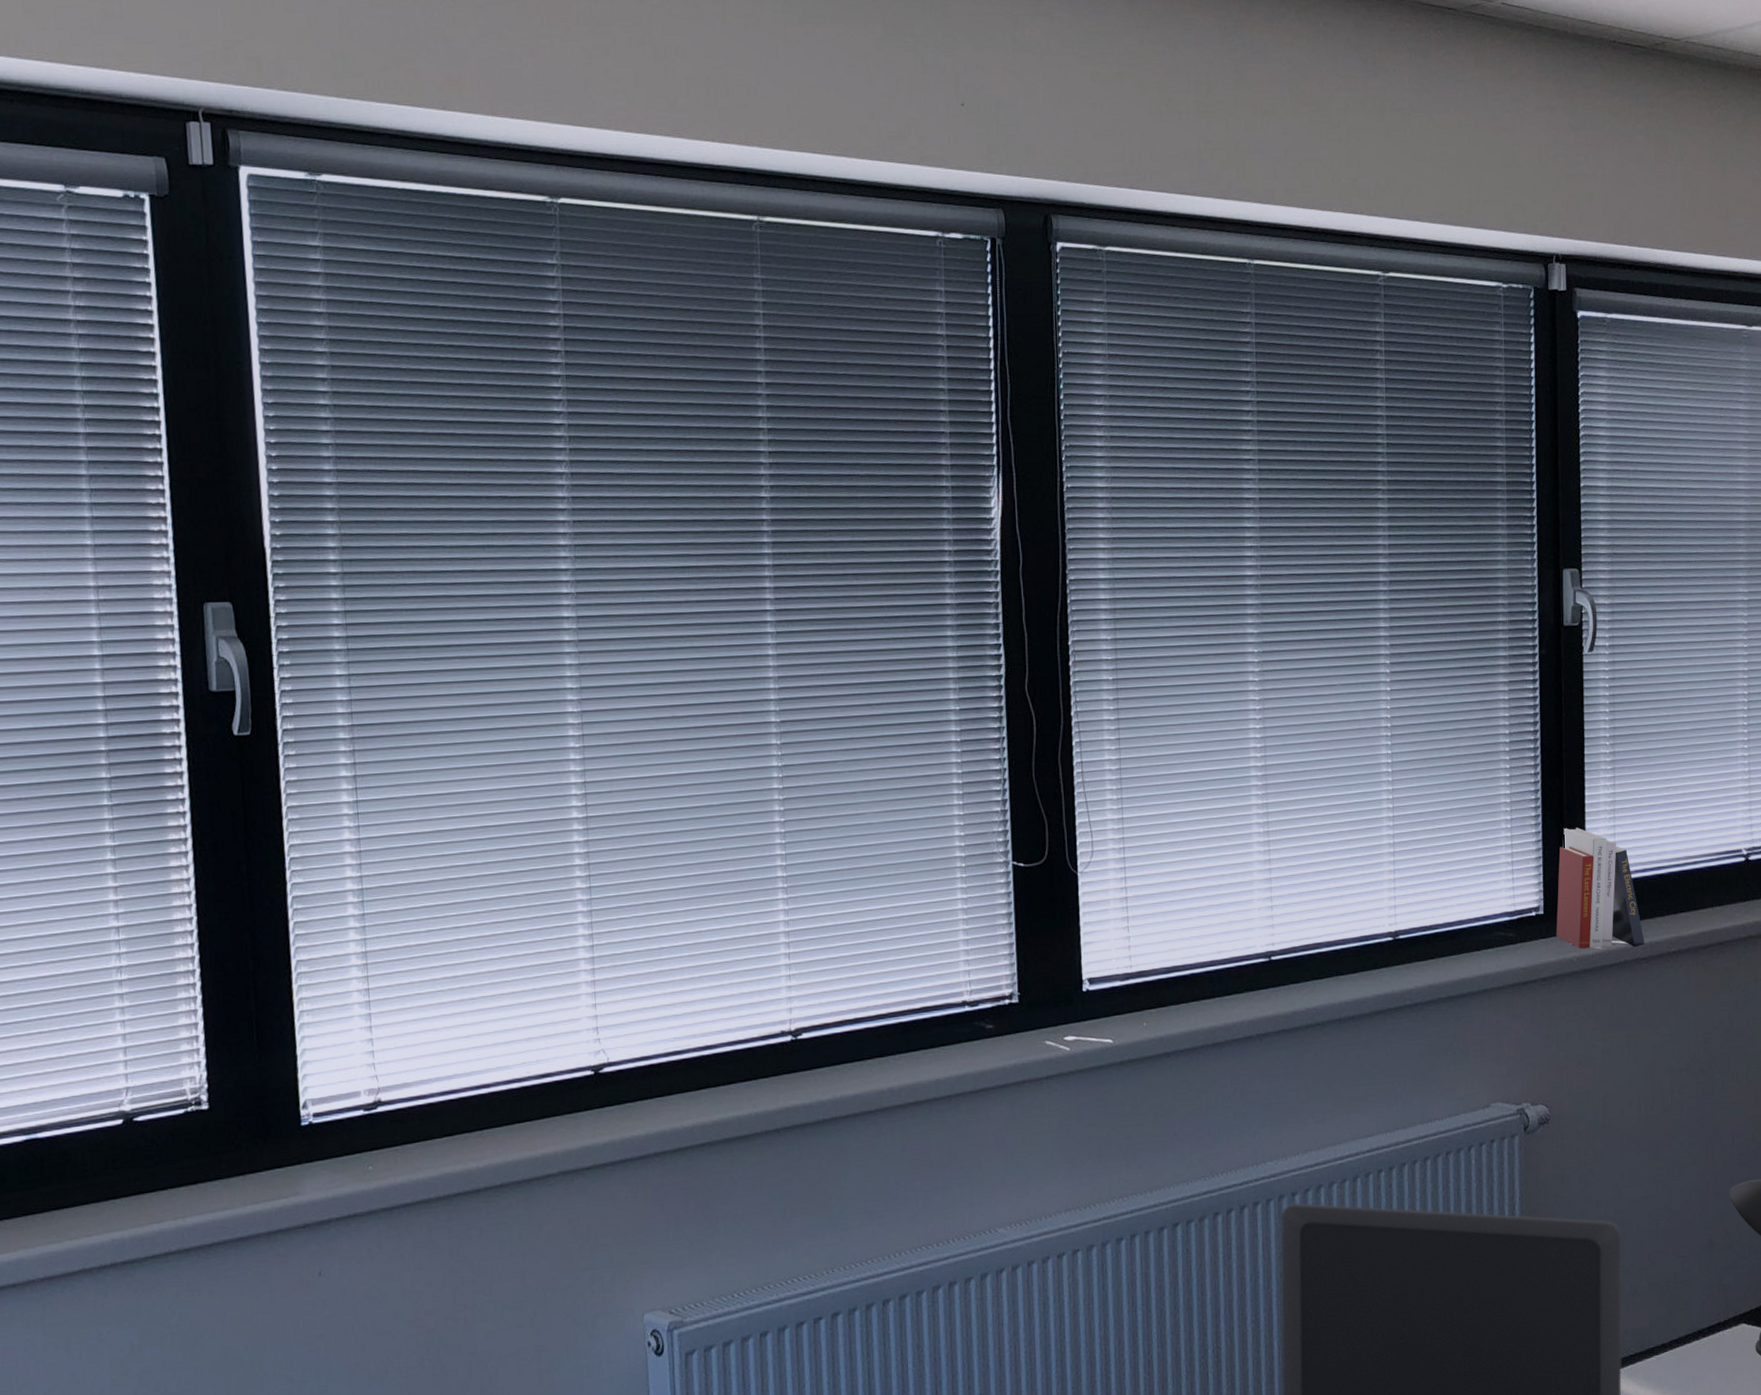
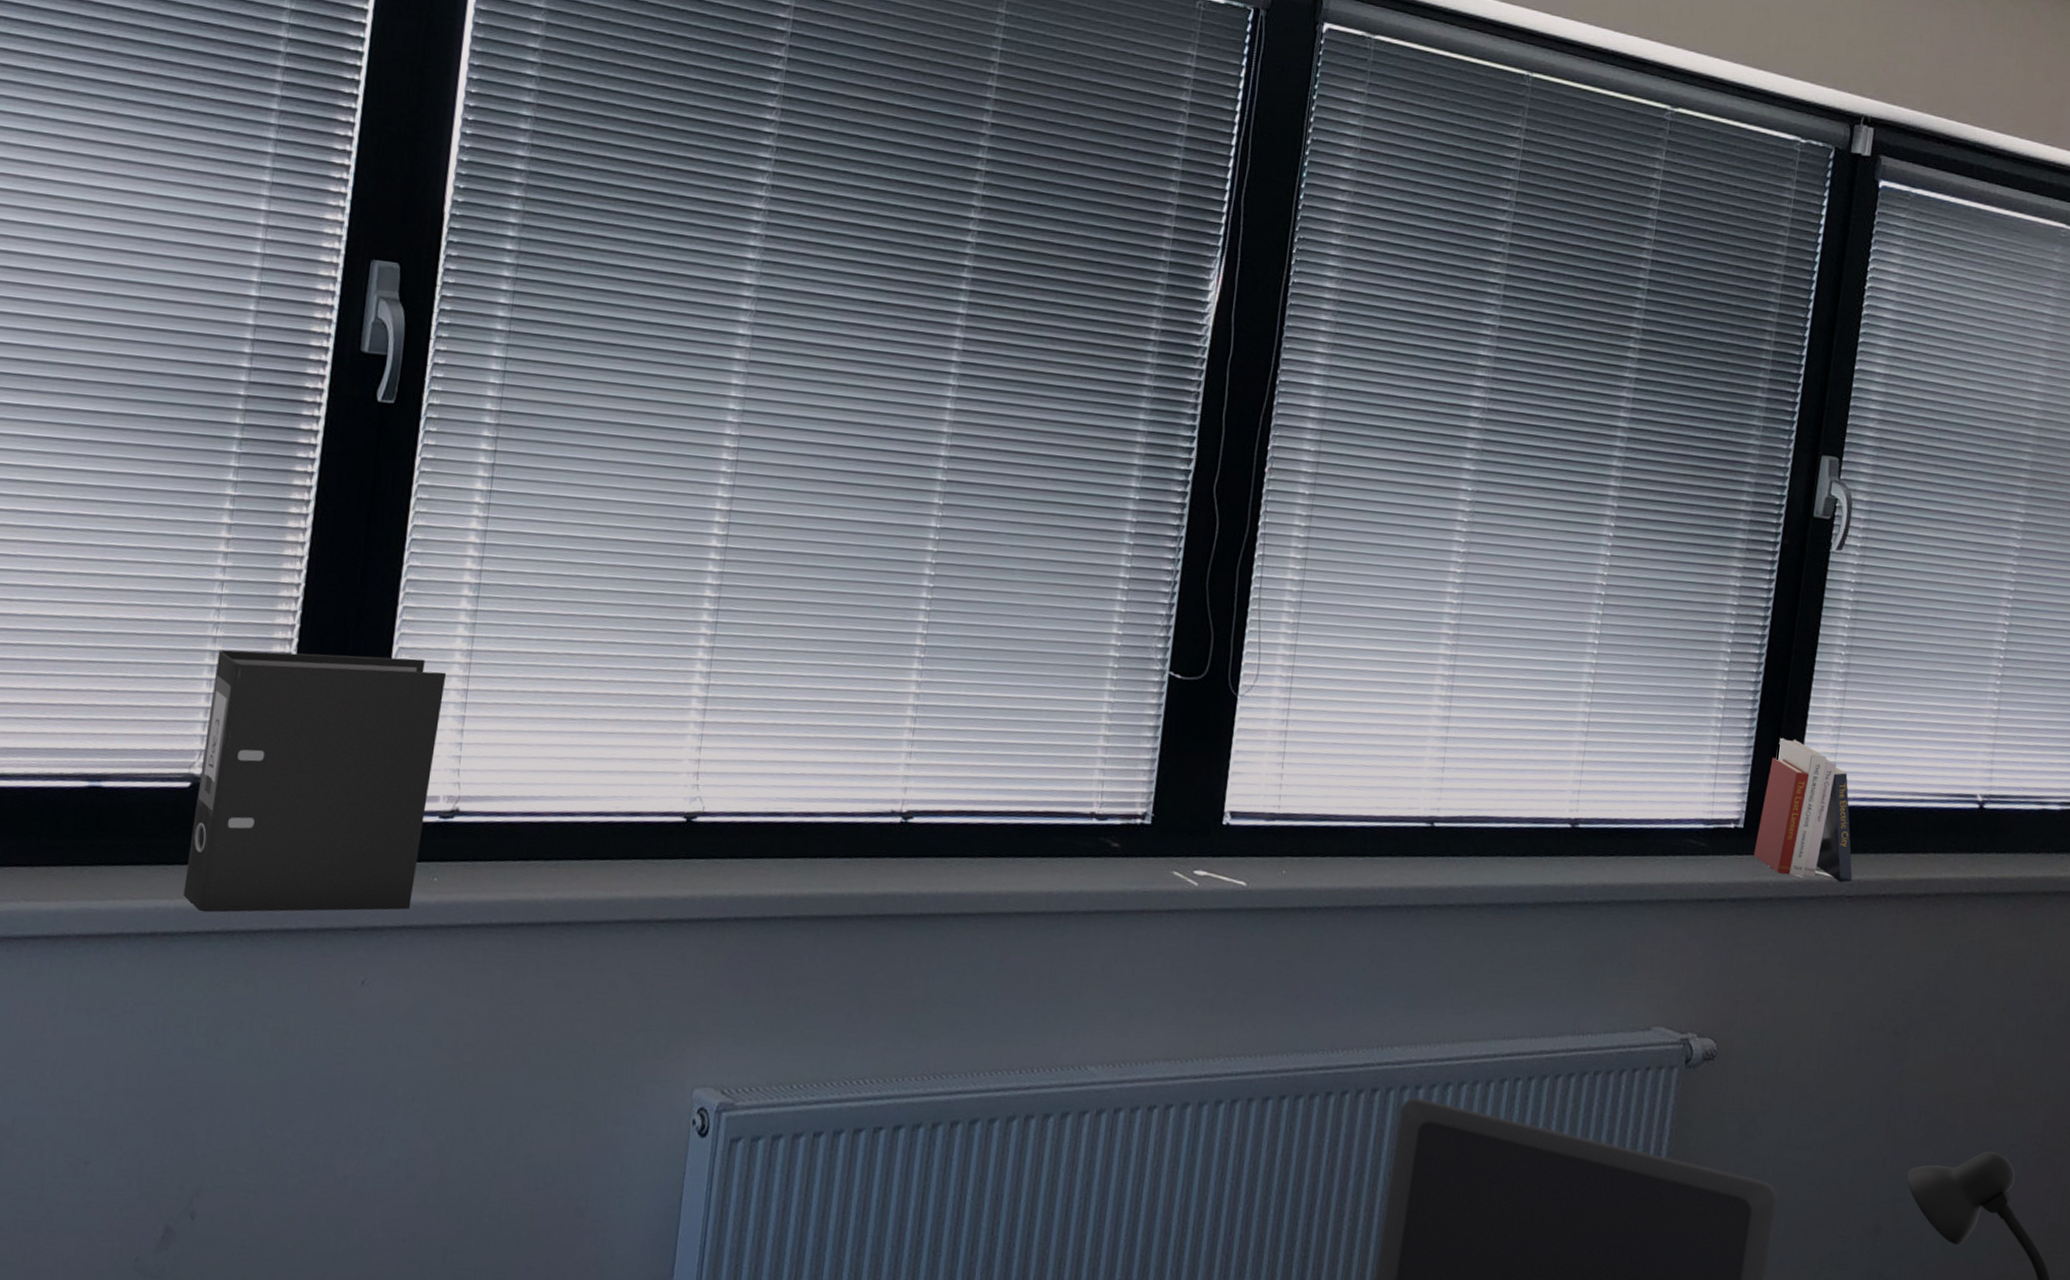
binder: none [126,968,352,1237] -> present [183,650,447,913]

